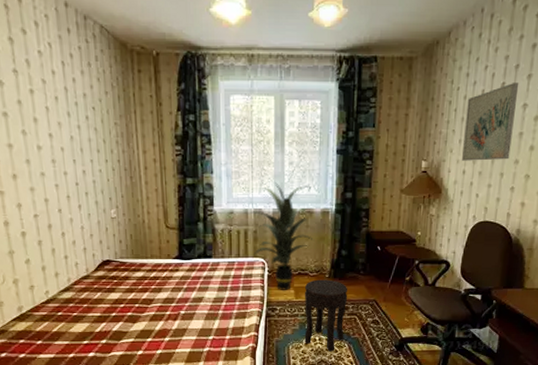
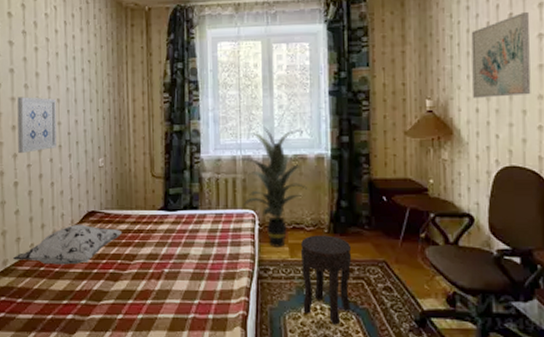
wall art: none [15,144,64,204] -> present [17,97,56,154]
decorative pillow: none [27,272,139,310] -> present [12,224,123,265]

